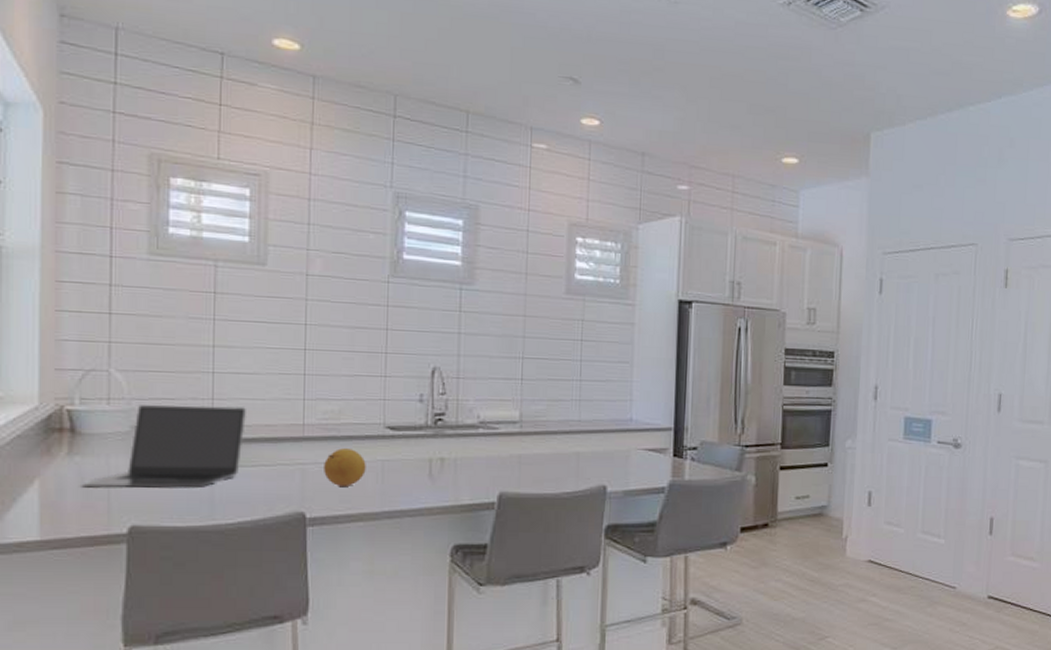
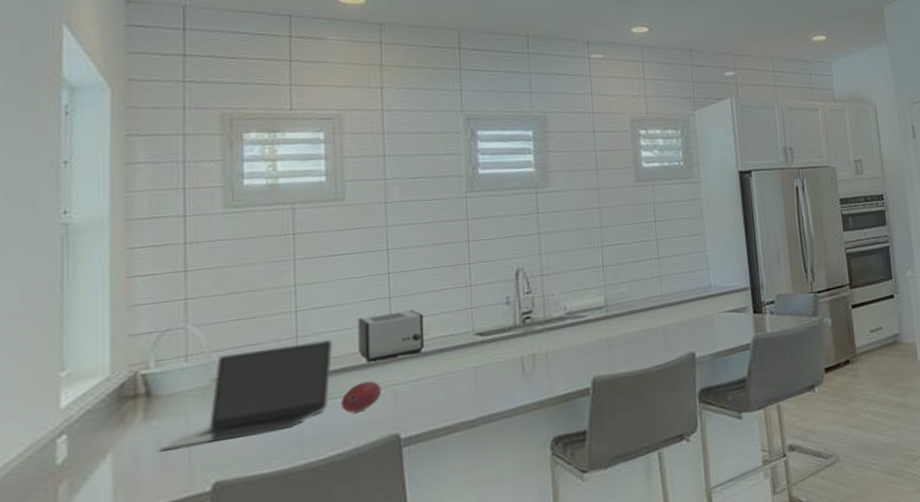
fruit: none [251,455,291,484] -> present [341,381,382,414]
toaster: none [271,390,336,437] -> present [357,309,425,362]
fruit: present [324,448,366,488] -> none [415,361,459,402]

